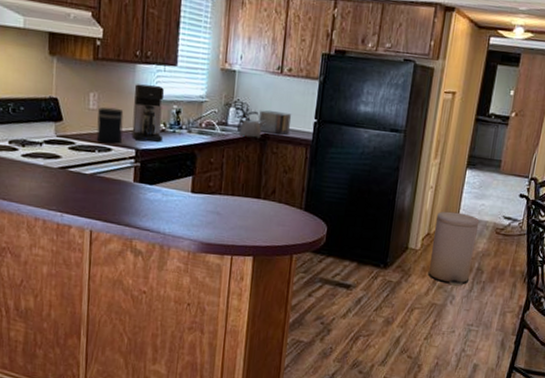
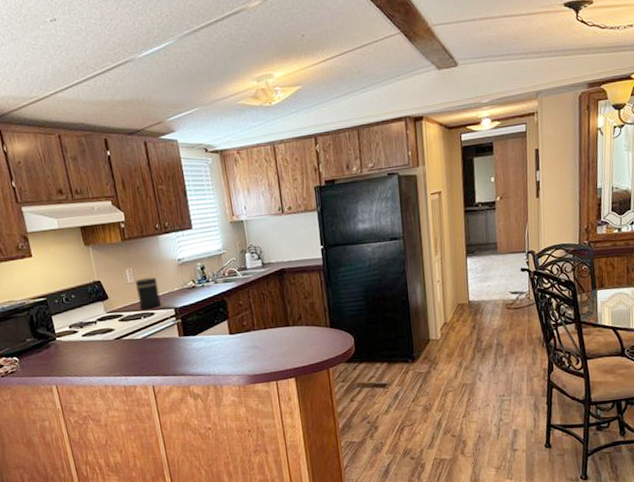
coffee maker: present [132,84,165,142] -> none [161,250,195,301]
kettle: present [236,111,267,138] -> none [255,251,280,276]
toaster: present [259,109,292,136] -> none [272,246,302,268]
pedal bin: present [428,211,480,285] -> none [449,297,492,364]

